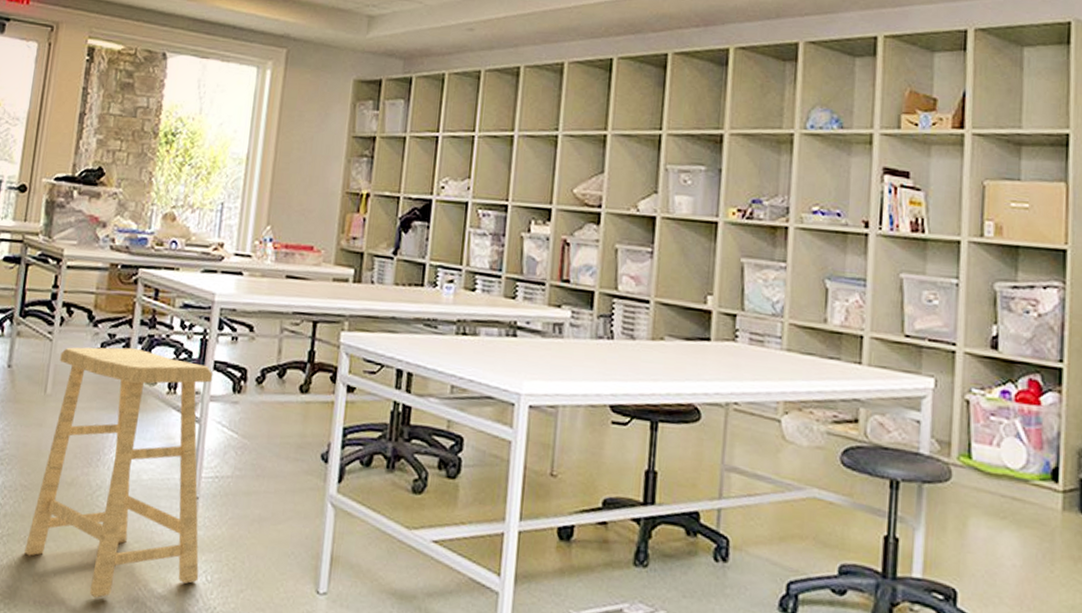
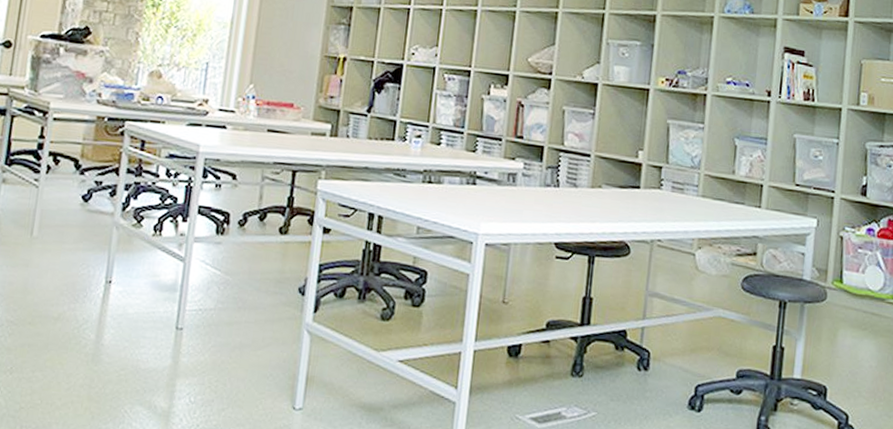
stool: present [24,347,212,598] -> none [11,193,197,421]

